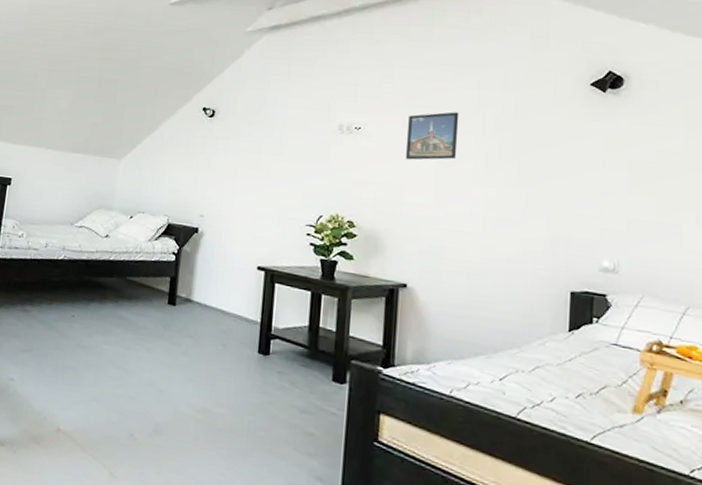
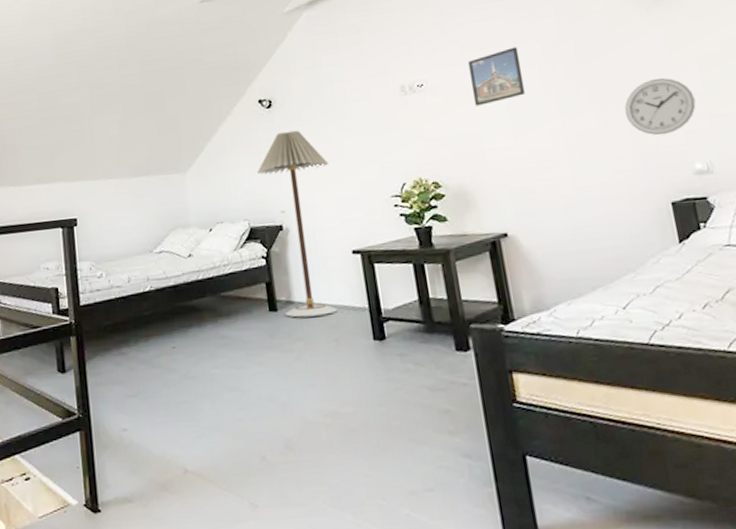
floor lamp: none [182,142,255,320] -> present [257,130,338,318]
wall clock: none [547,171,618,227] -> present [624,78,696,136]

